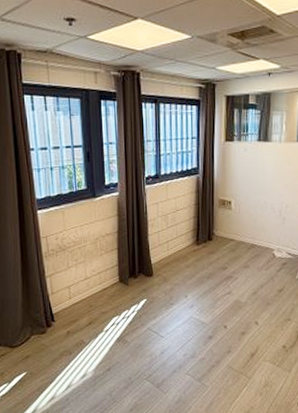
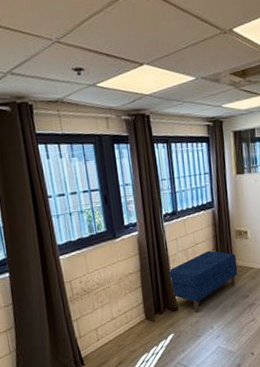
bench: none [146,218,218,280] -> present [168,250,238,313]

